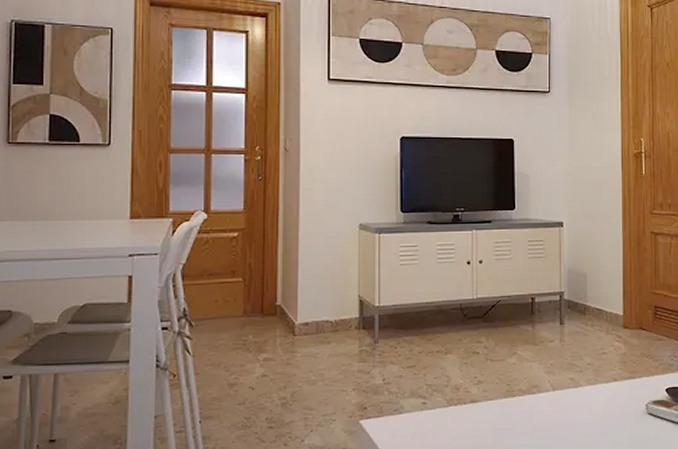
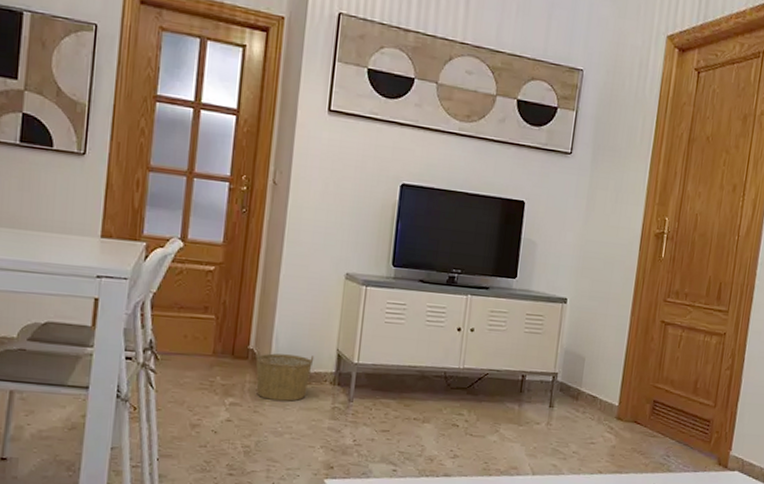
basket: none [284,304,338,352] -> present [255,350,314,402]

